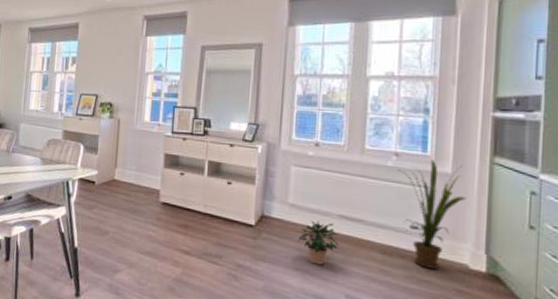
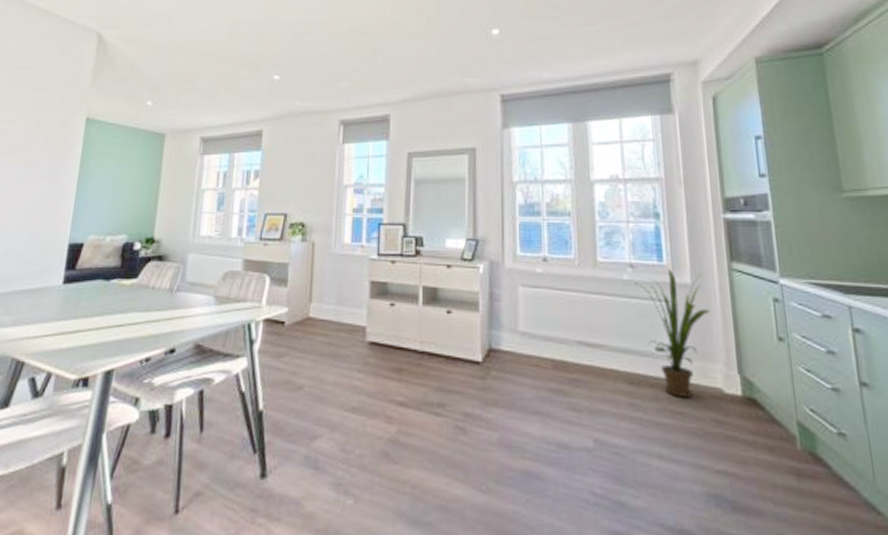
potted plant: present [299,220,339,265] -> none [534,350,580,405]

